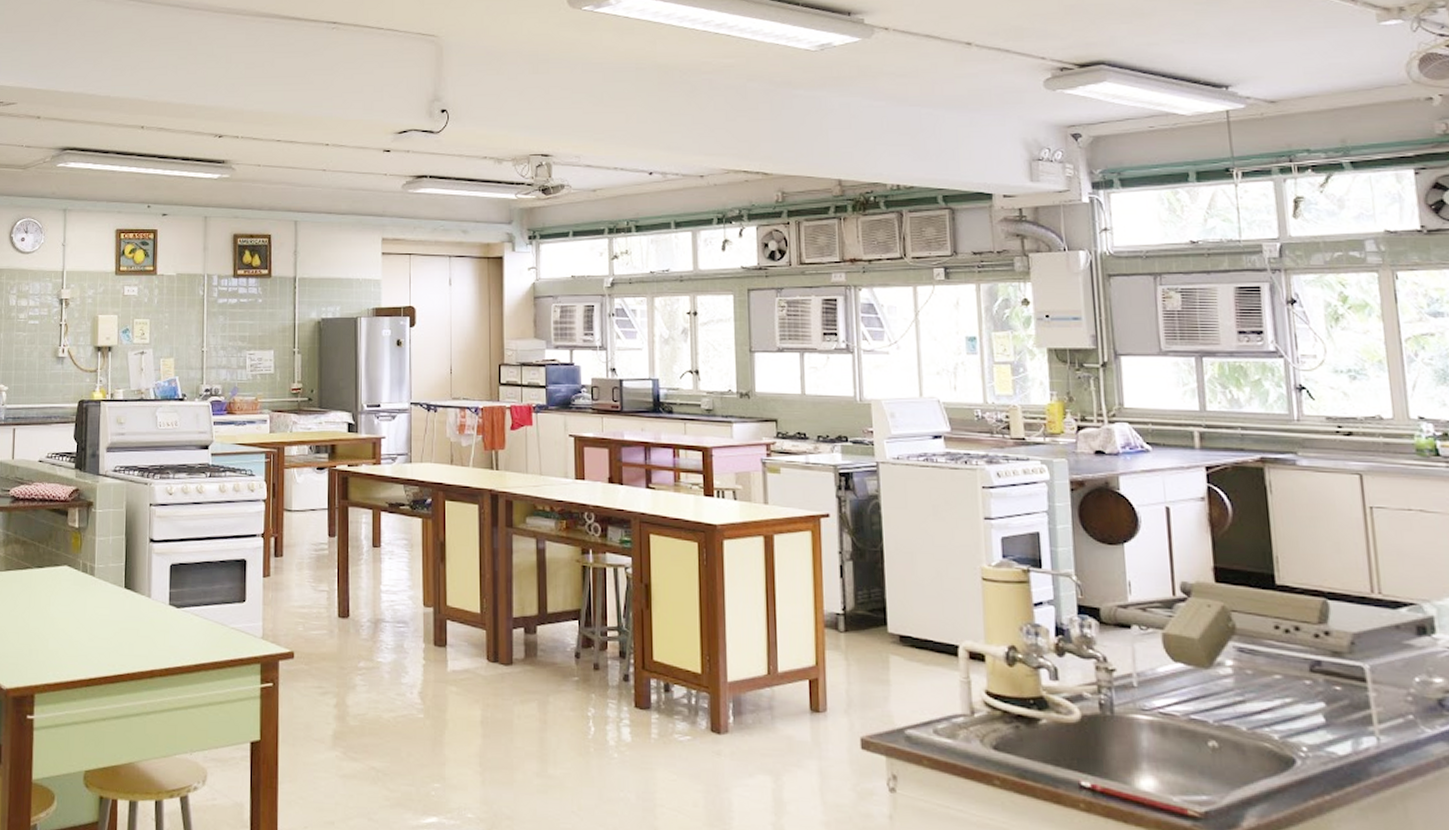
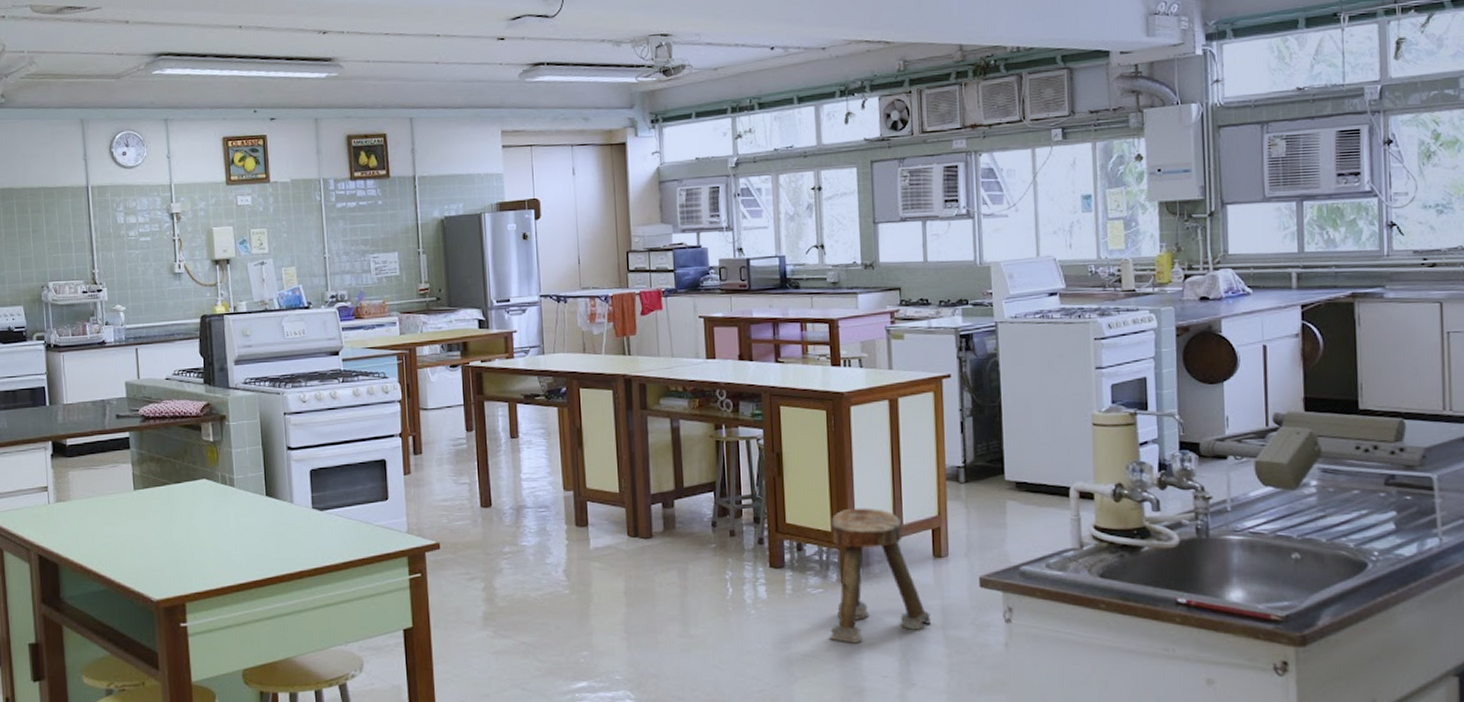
stool: none [696,649,807,801] -> present [829,508,931,643]

